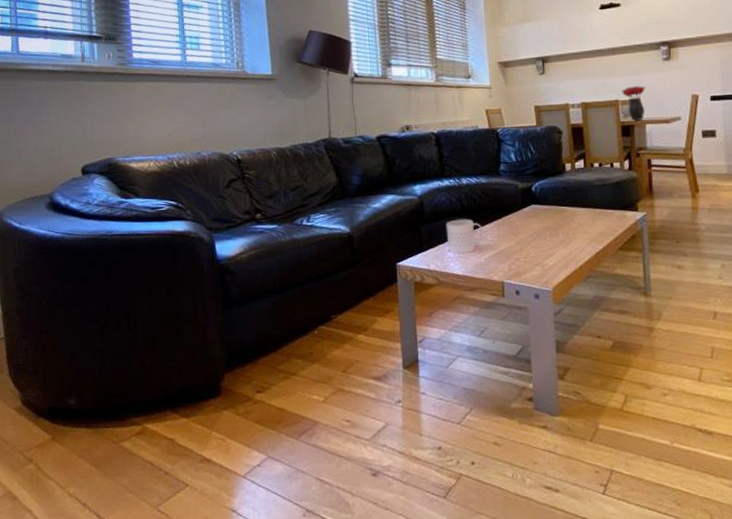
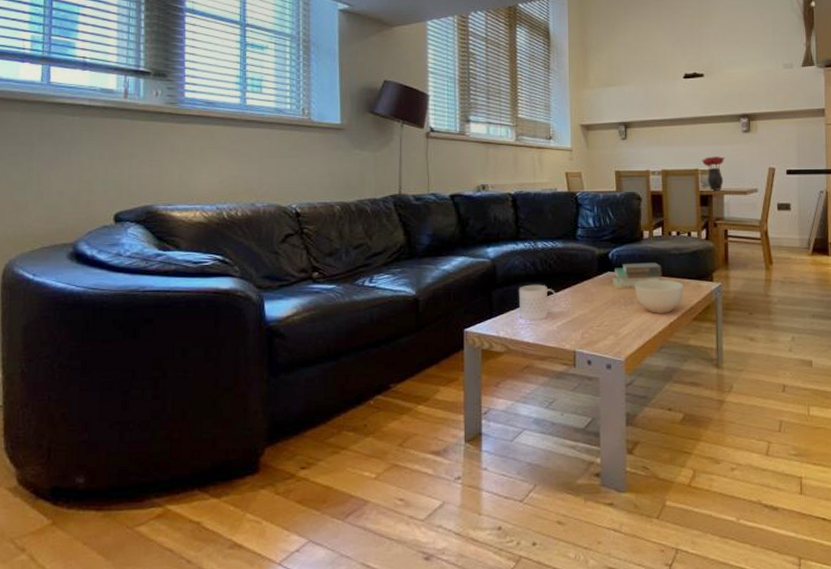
books: none [536,194,586,222] -> present [612,262,663,290]
bowl: none [558,210,609,244] -> present [634,279,684,313]

